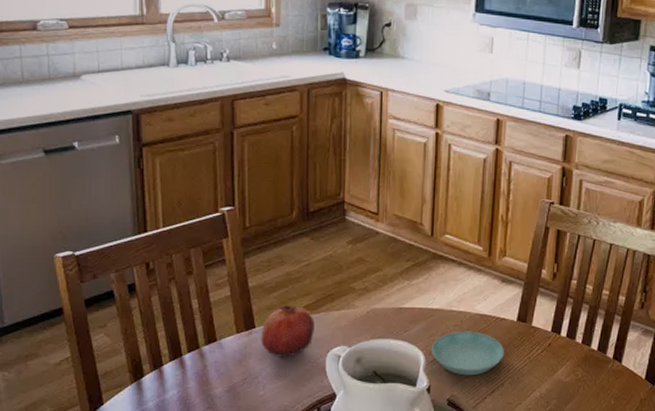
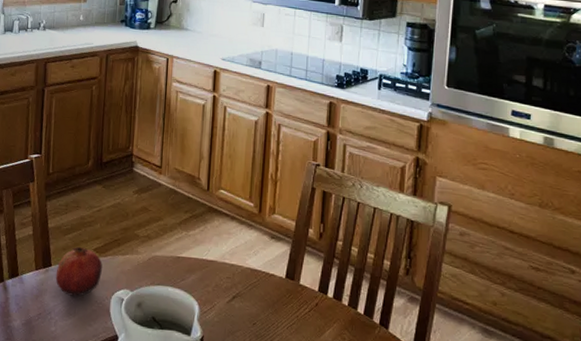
saucer: present [431,331,504,376] -> none [205,284,273,330]

